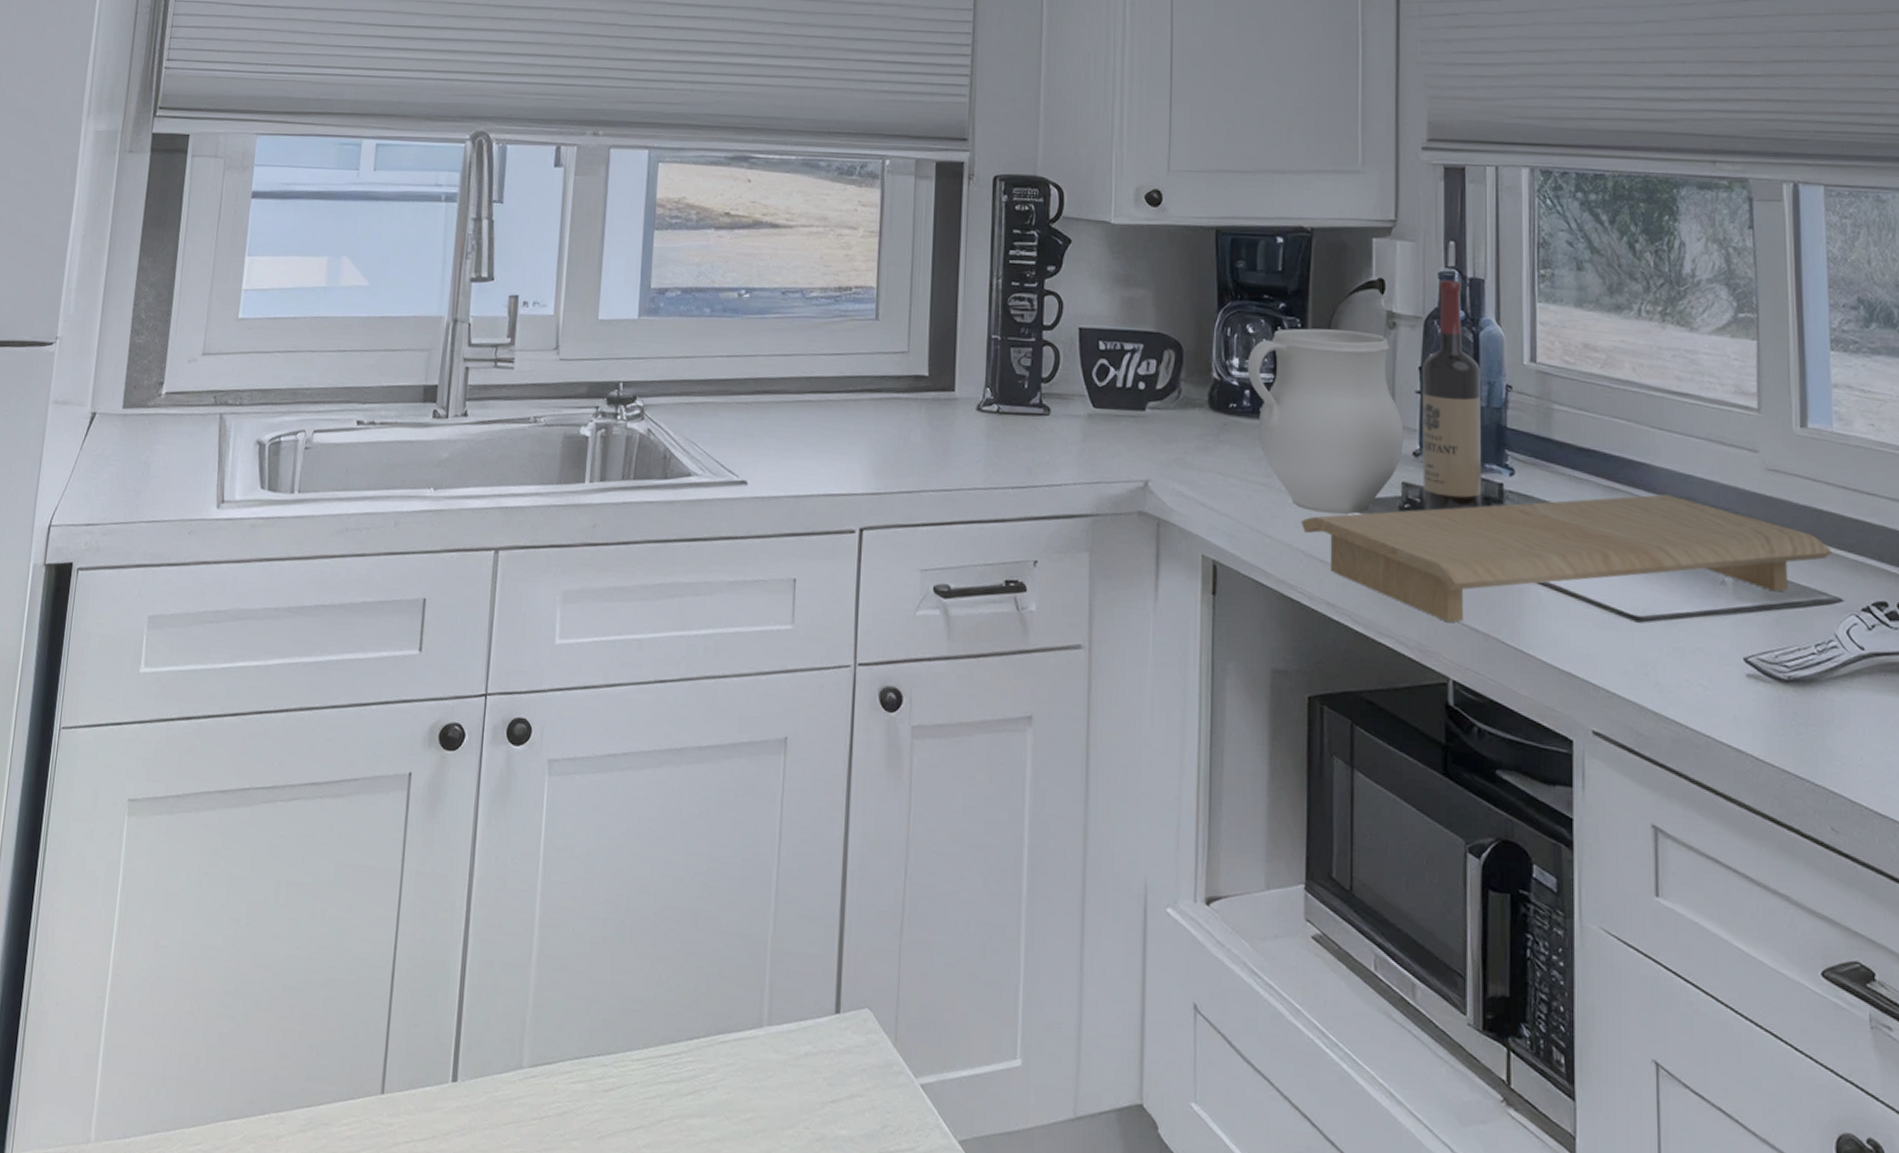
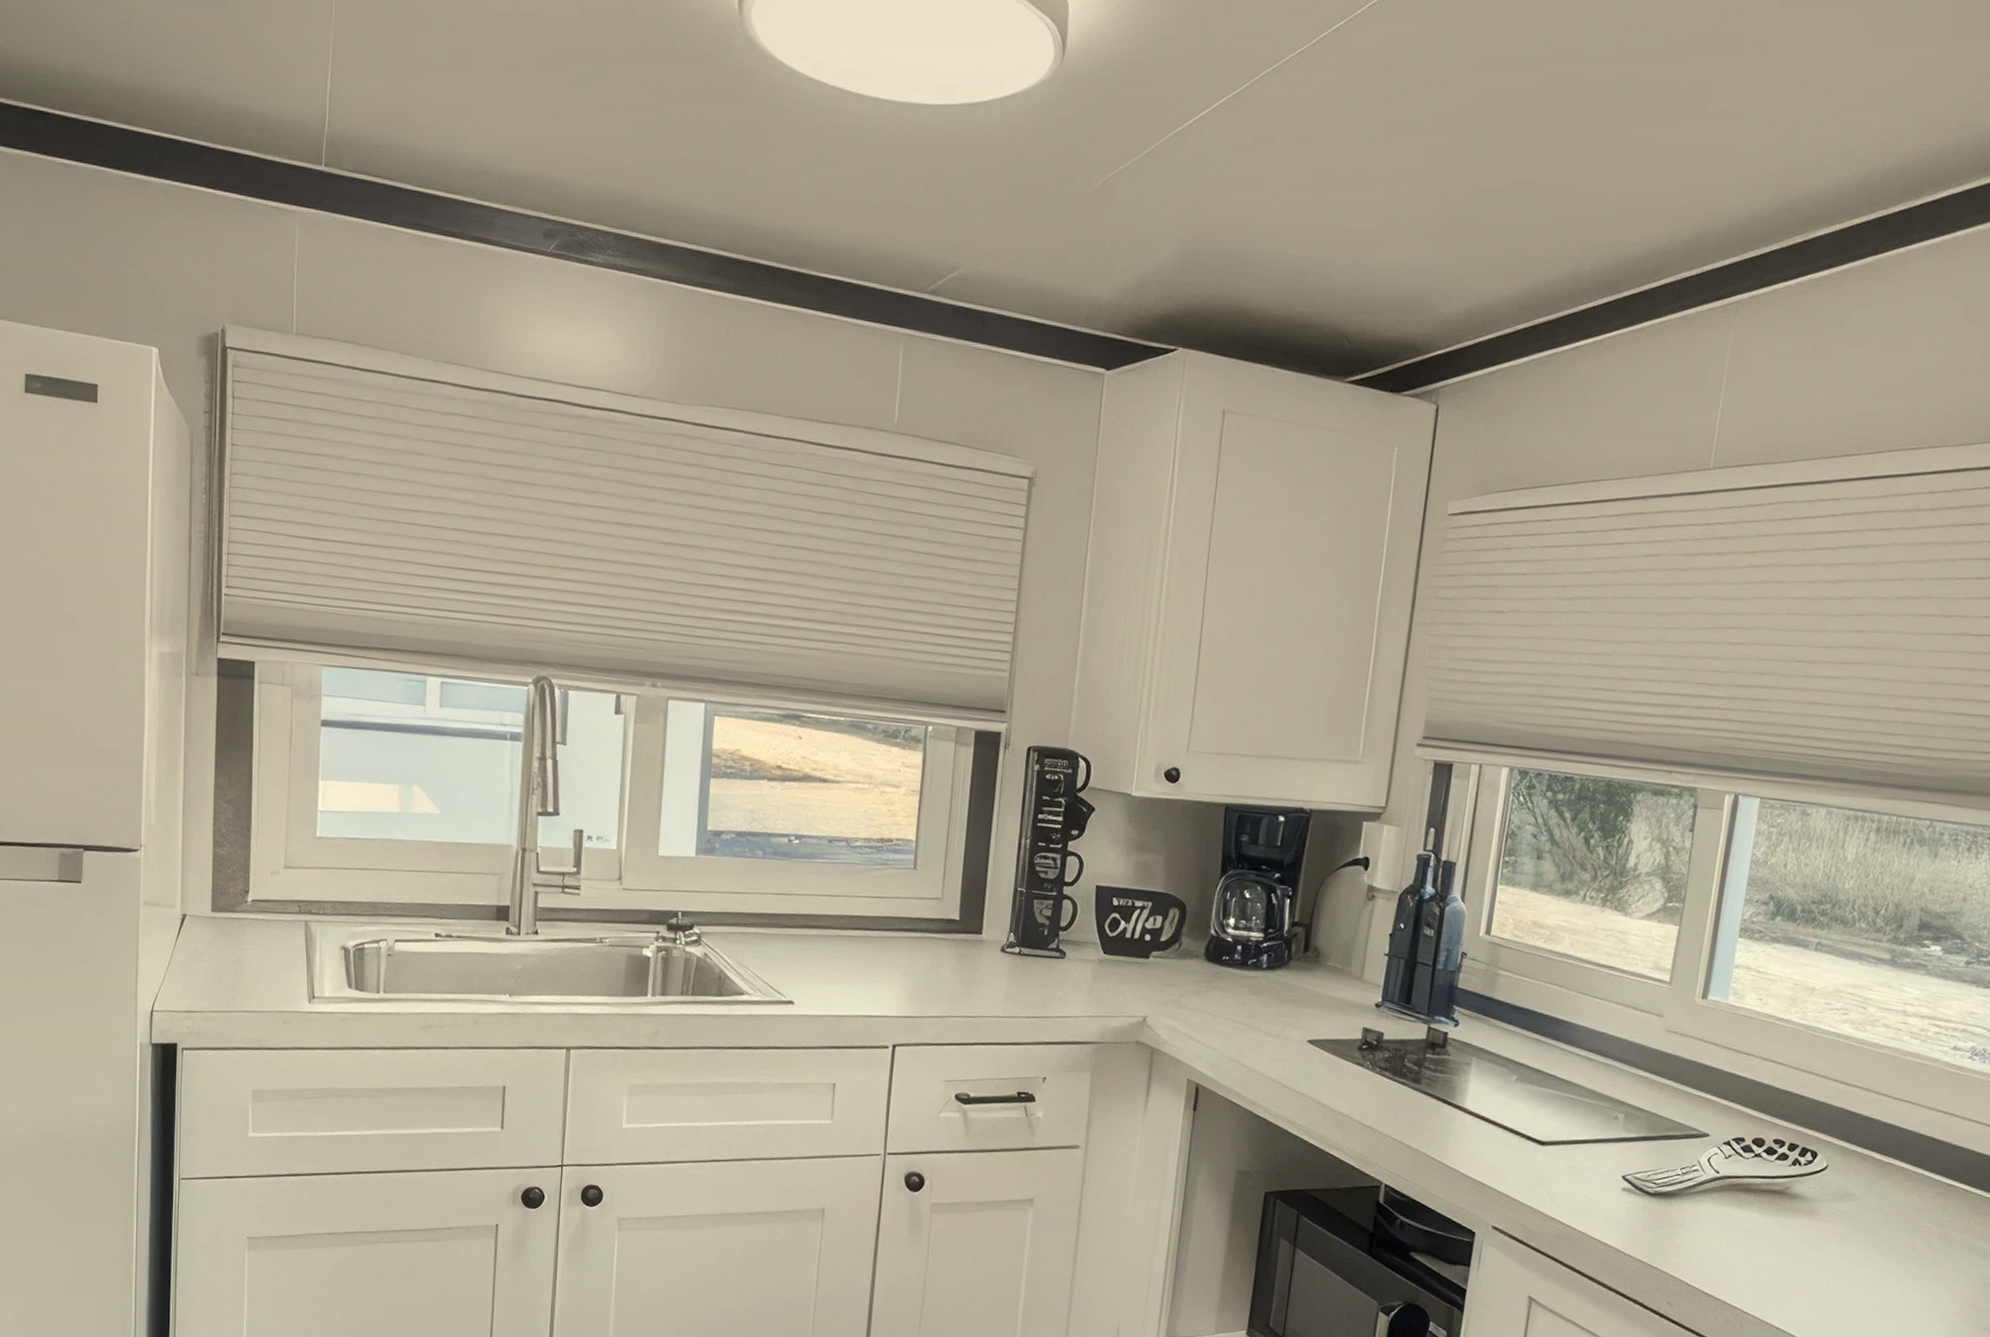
ceramic jug: present [1247,328,1404,515] -> none [1241,896,1371,1052]
cutting board: present [1300,494,1833,623] -> none [1273,1047,1709,1140]
wine bottle: present [1421,279,1482,512] -> none [1378,860,1442,1052]

